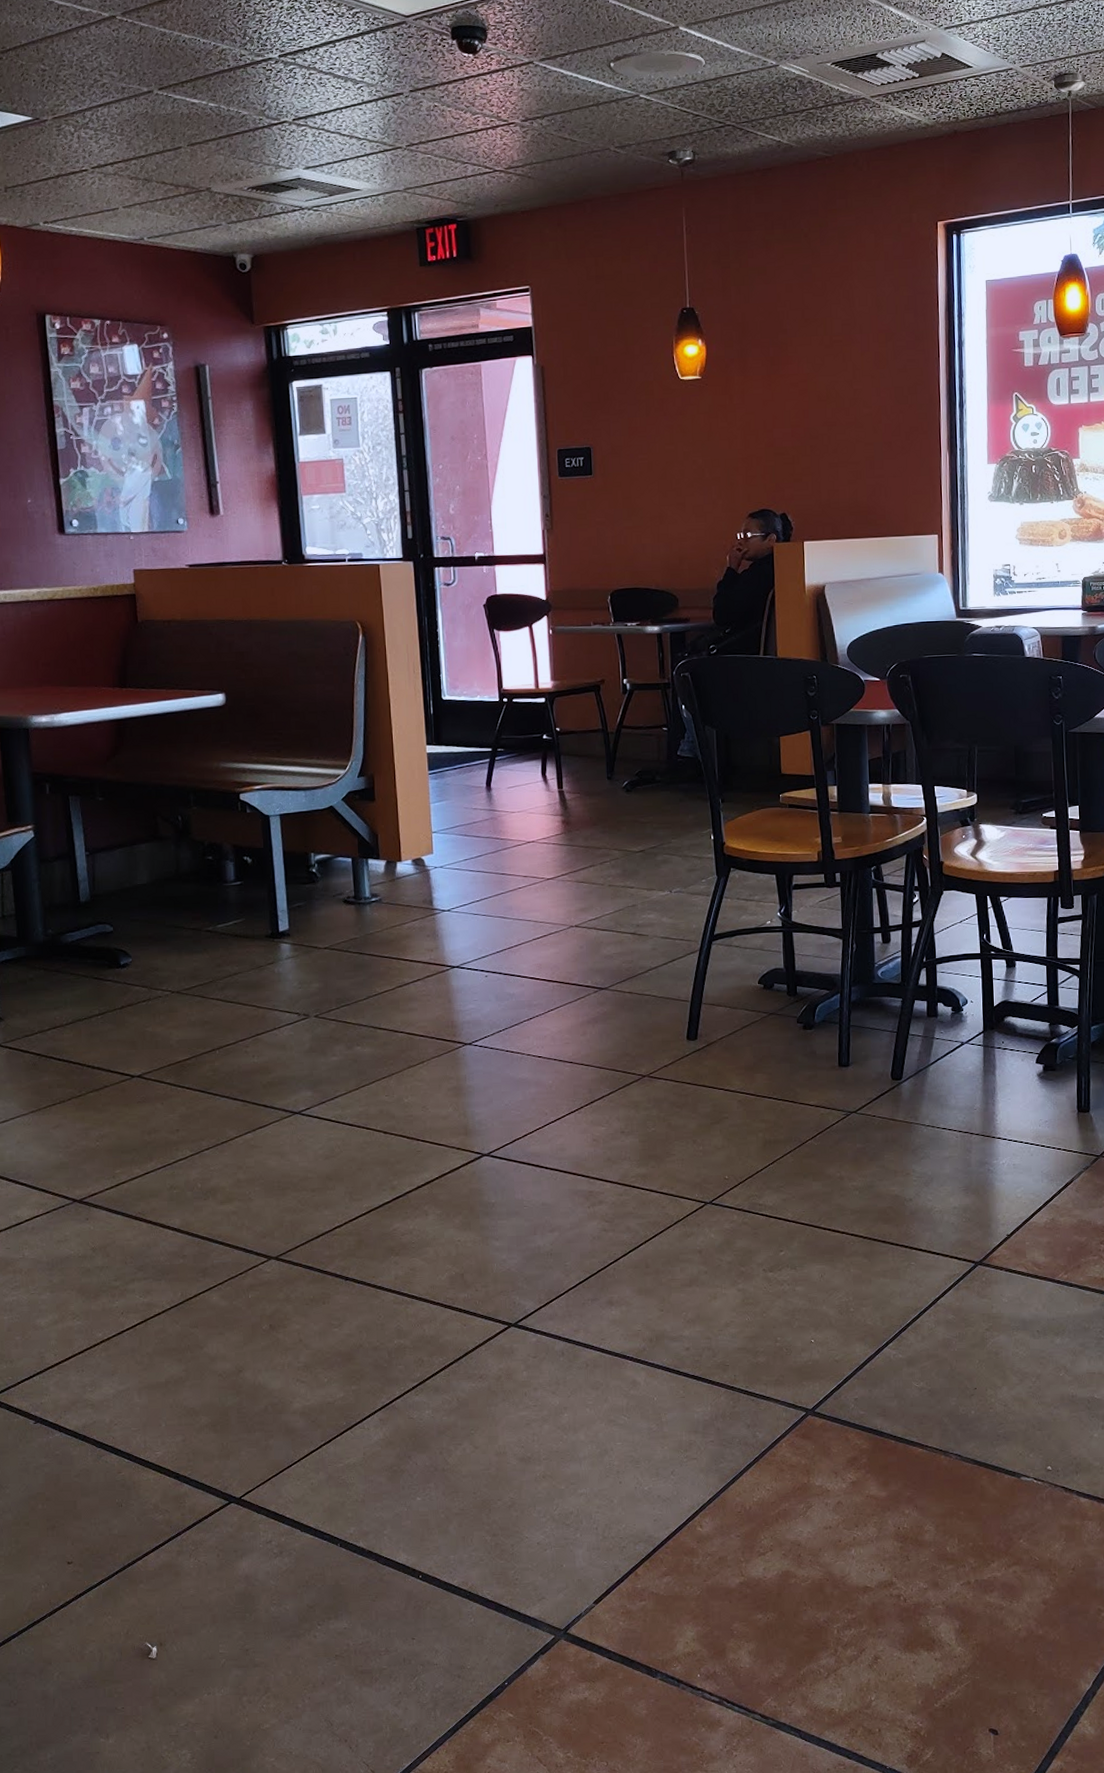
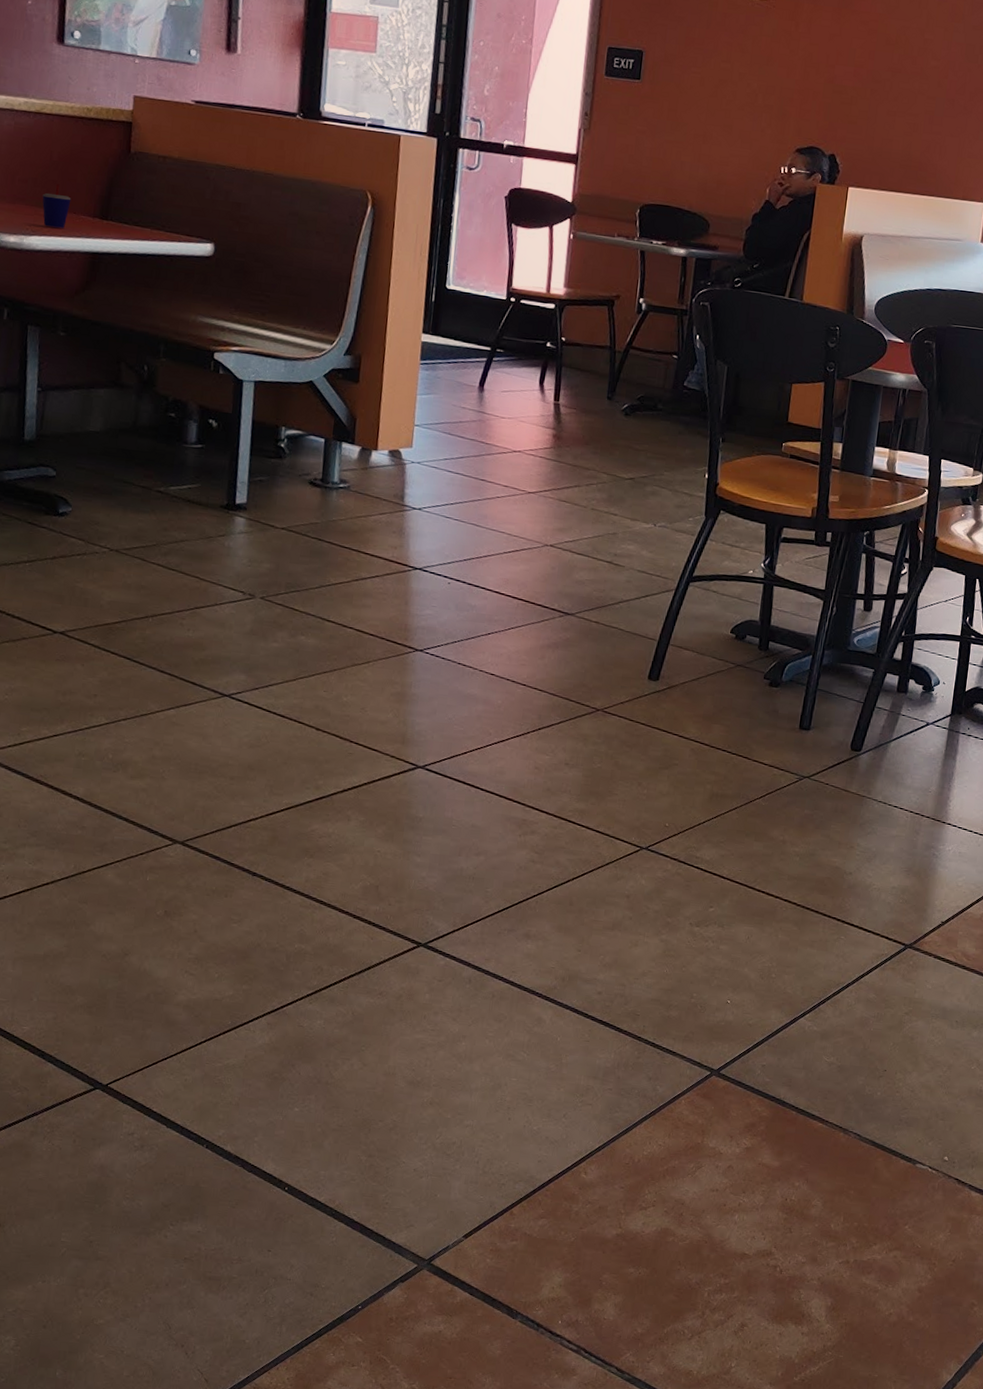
beverage cup: none [65,662,91,702] -> present [42,184,72,228]

